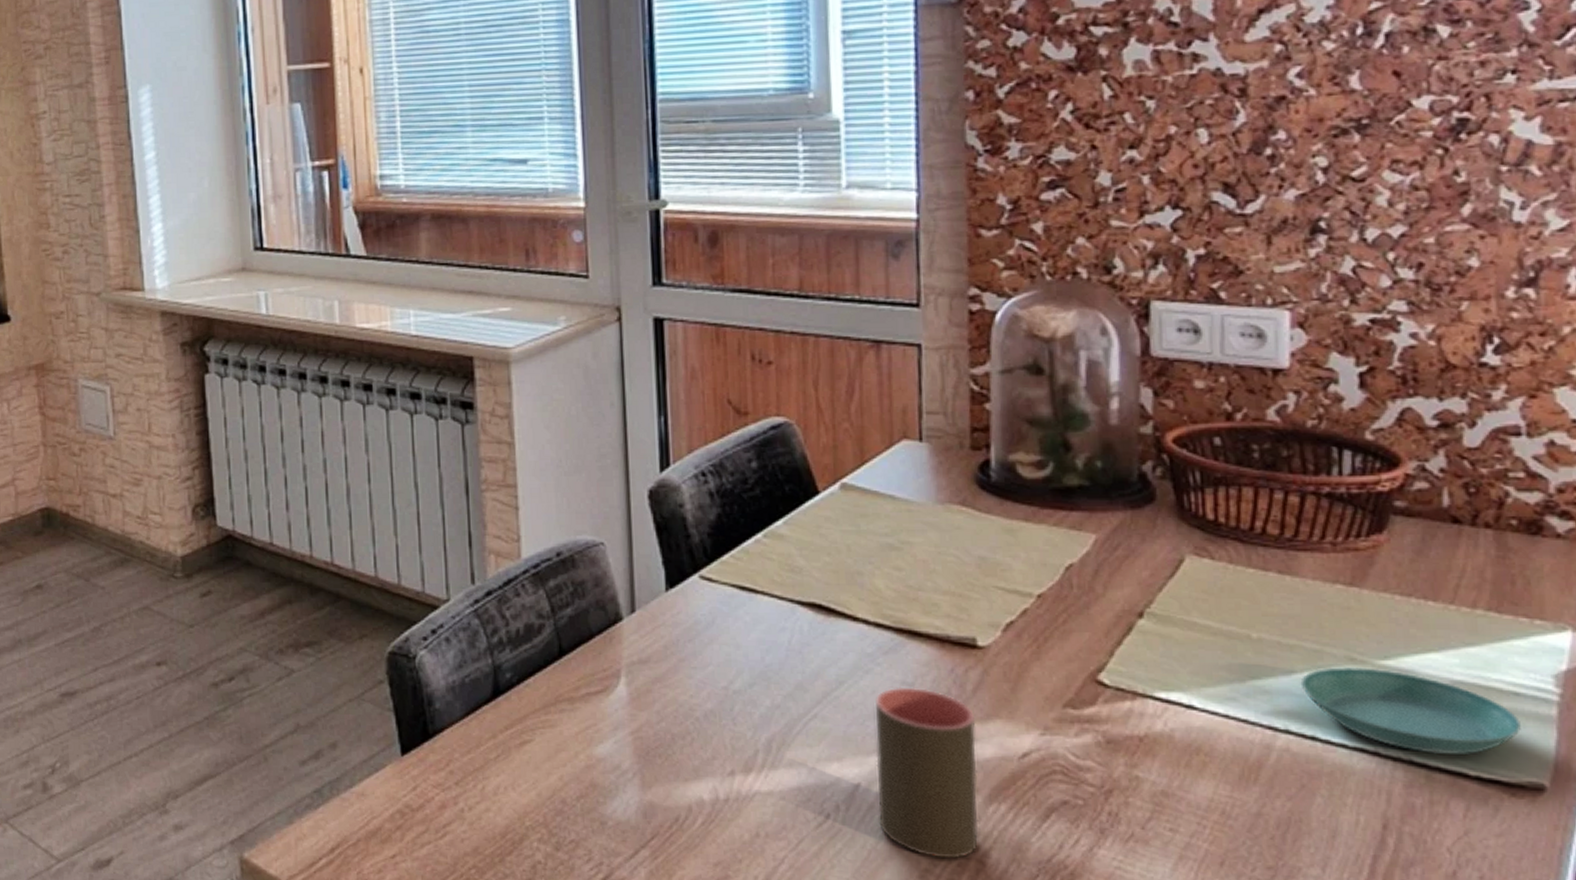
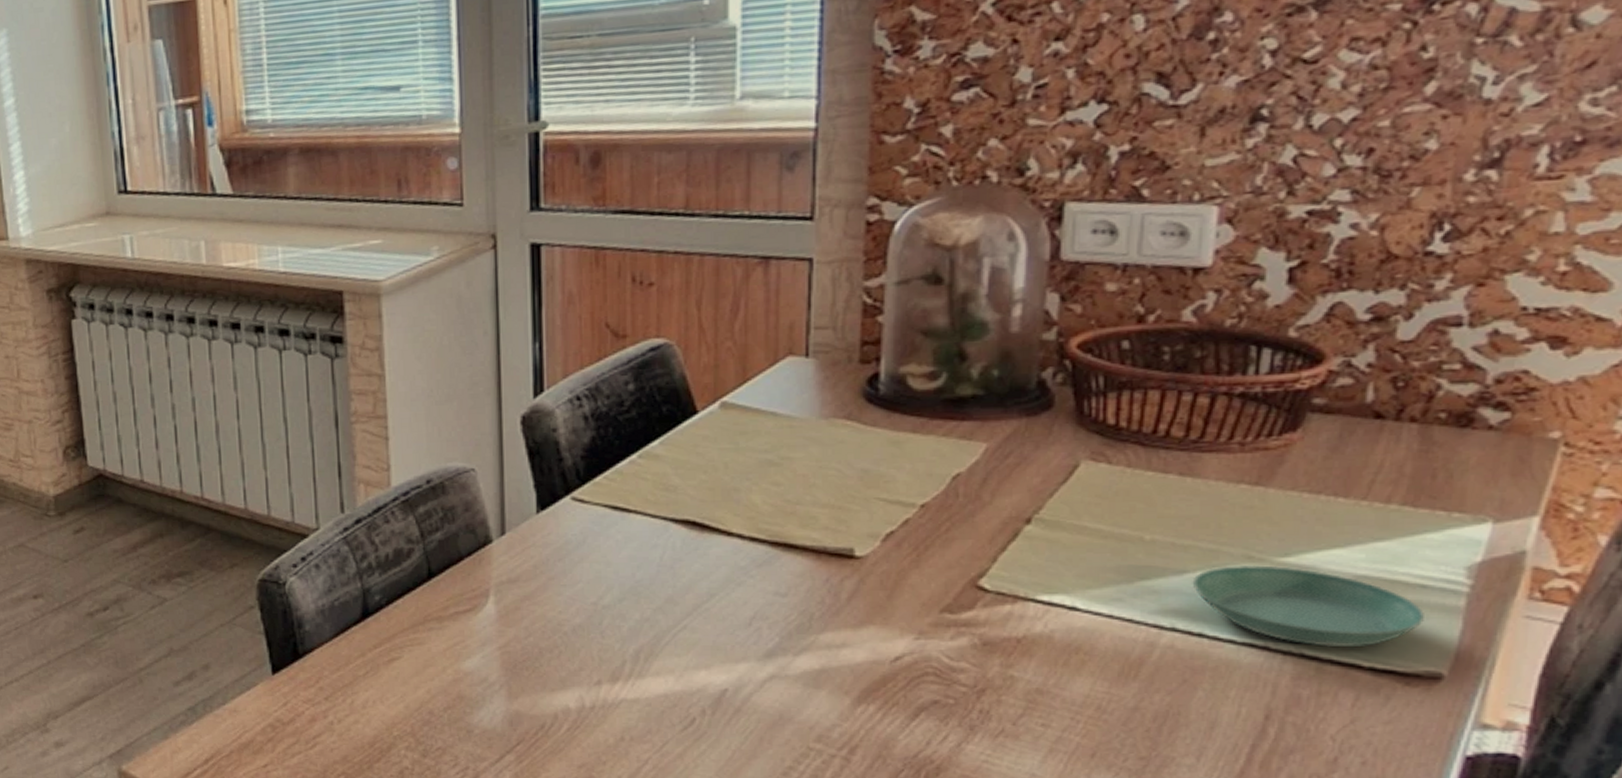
cup: present [874,687,978,859] -> none [744,597,849,757]

